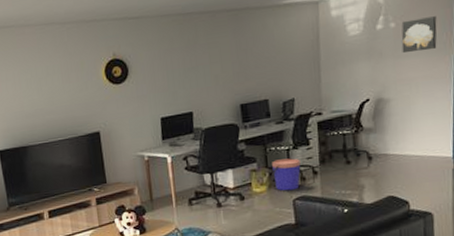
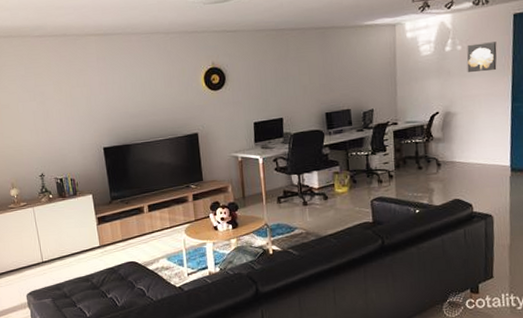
bucket: present [270,158,301,191] -> none [351,163,378,192]

